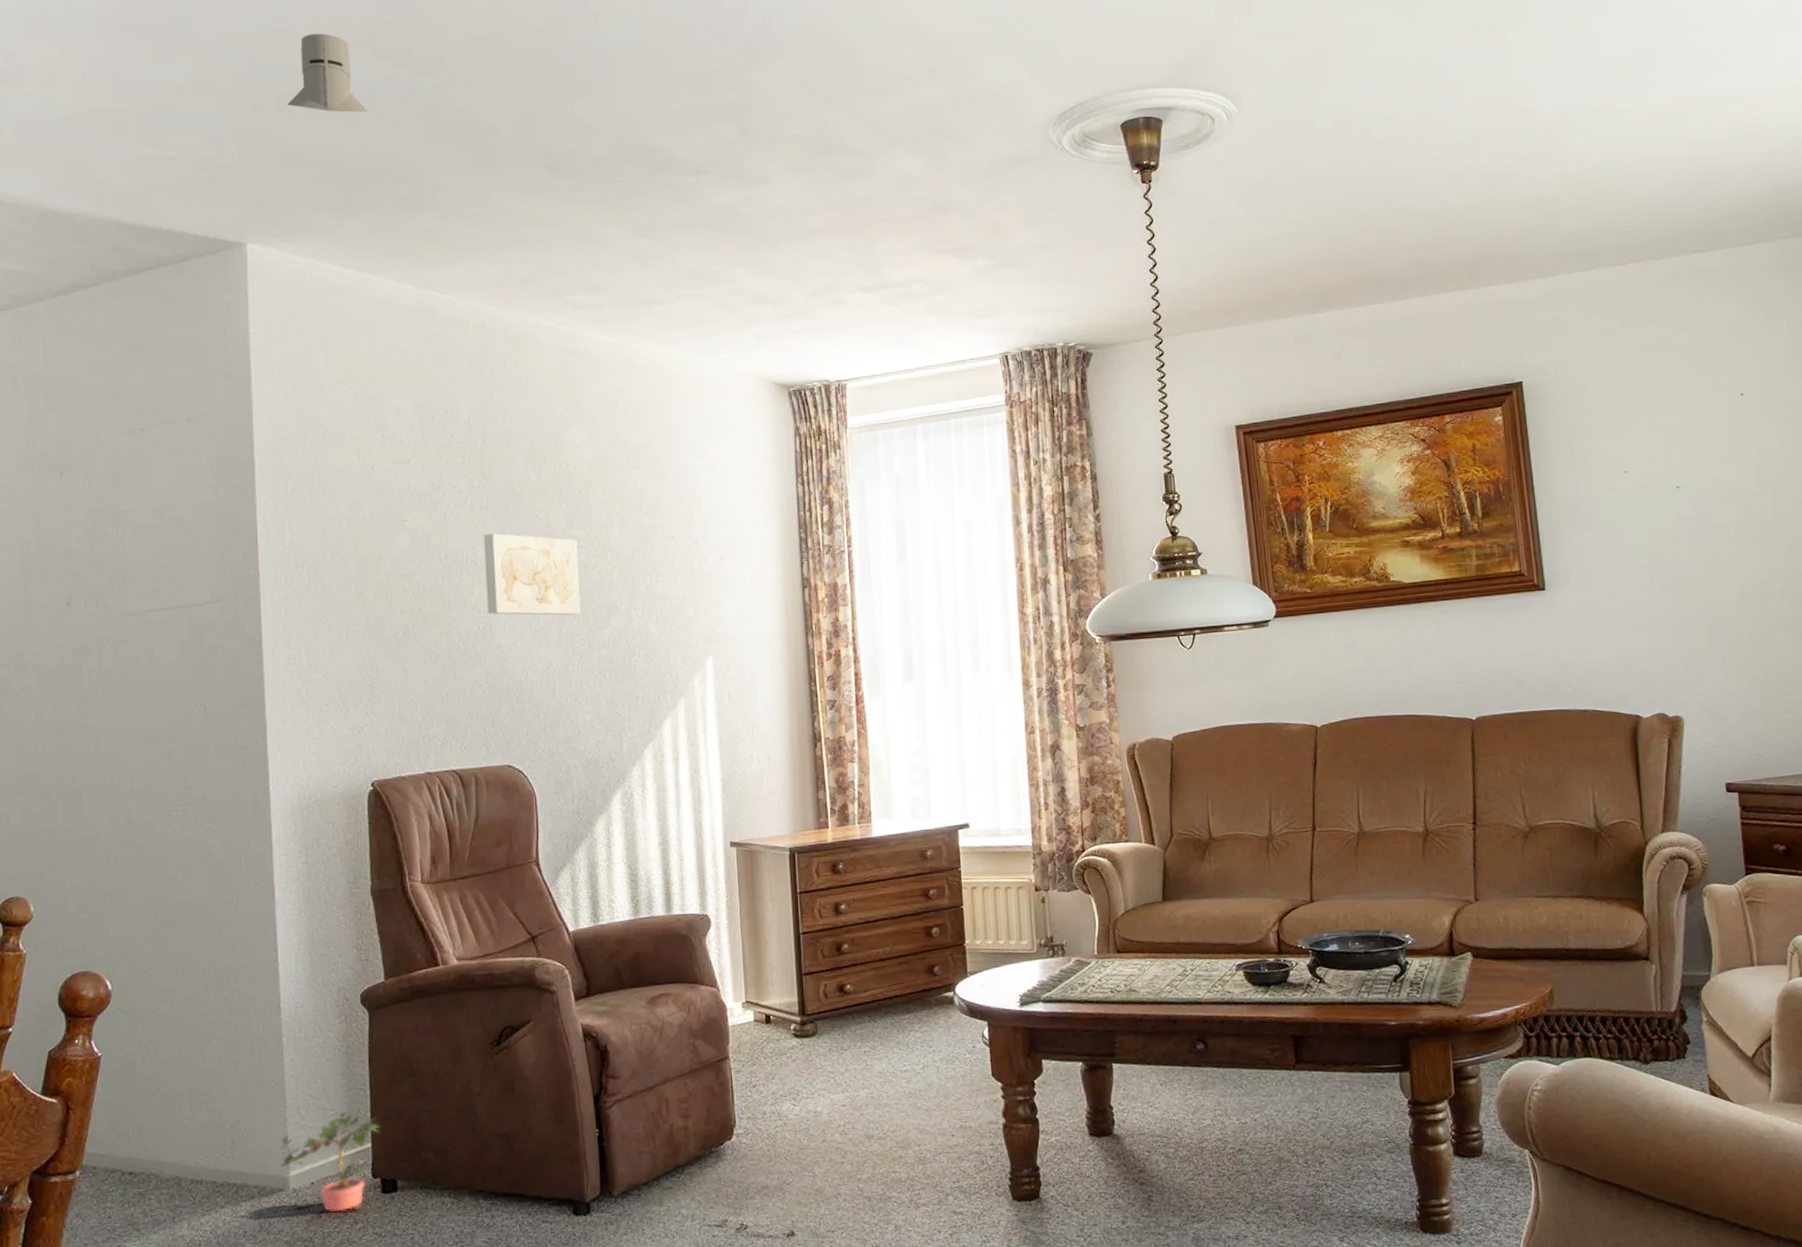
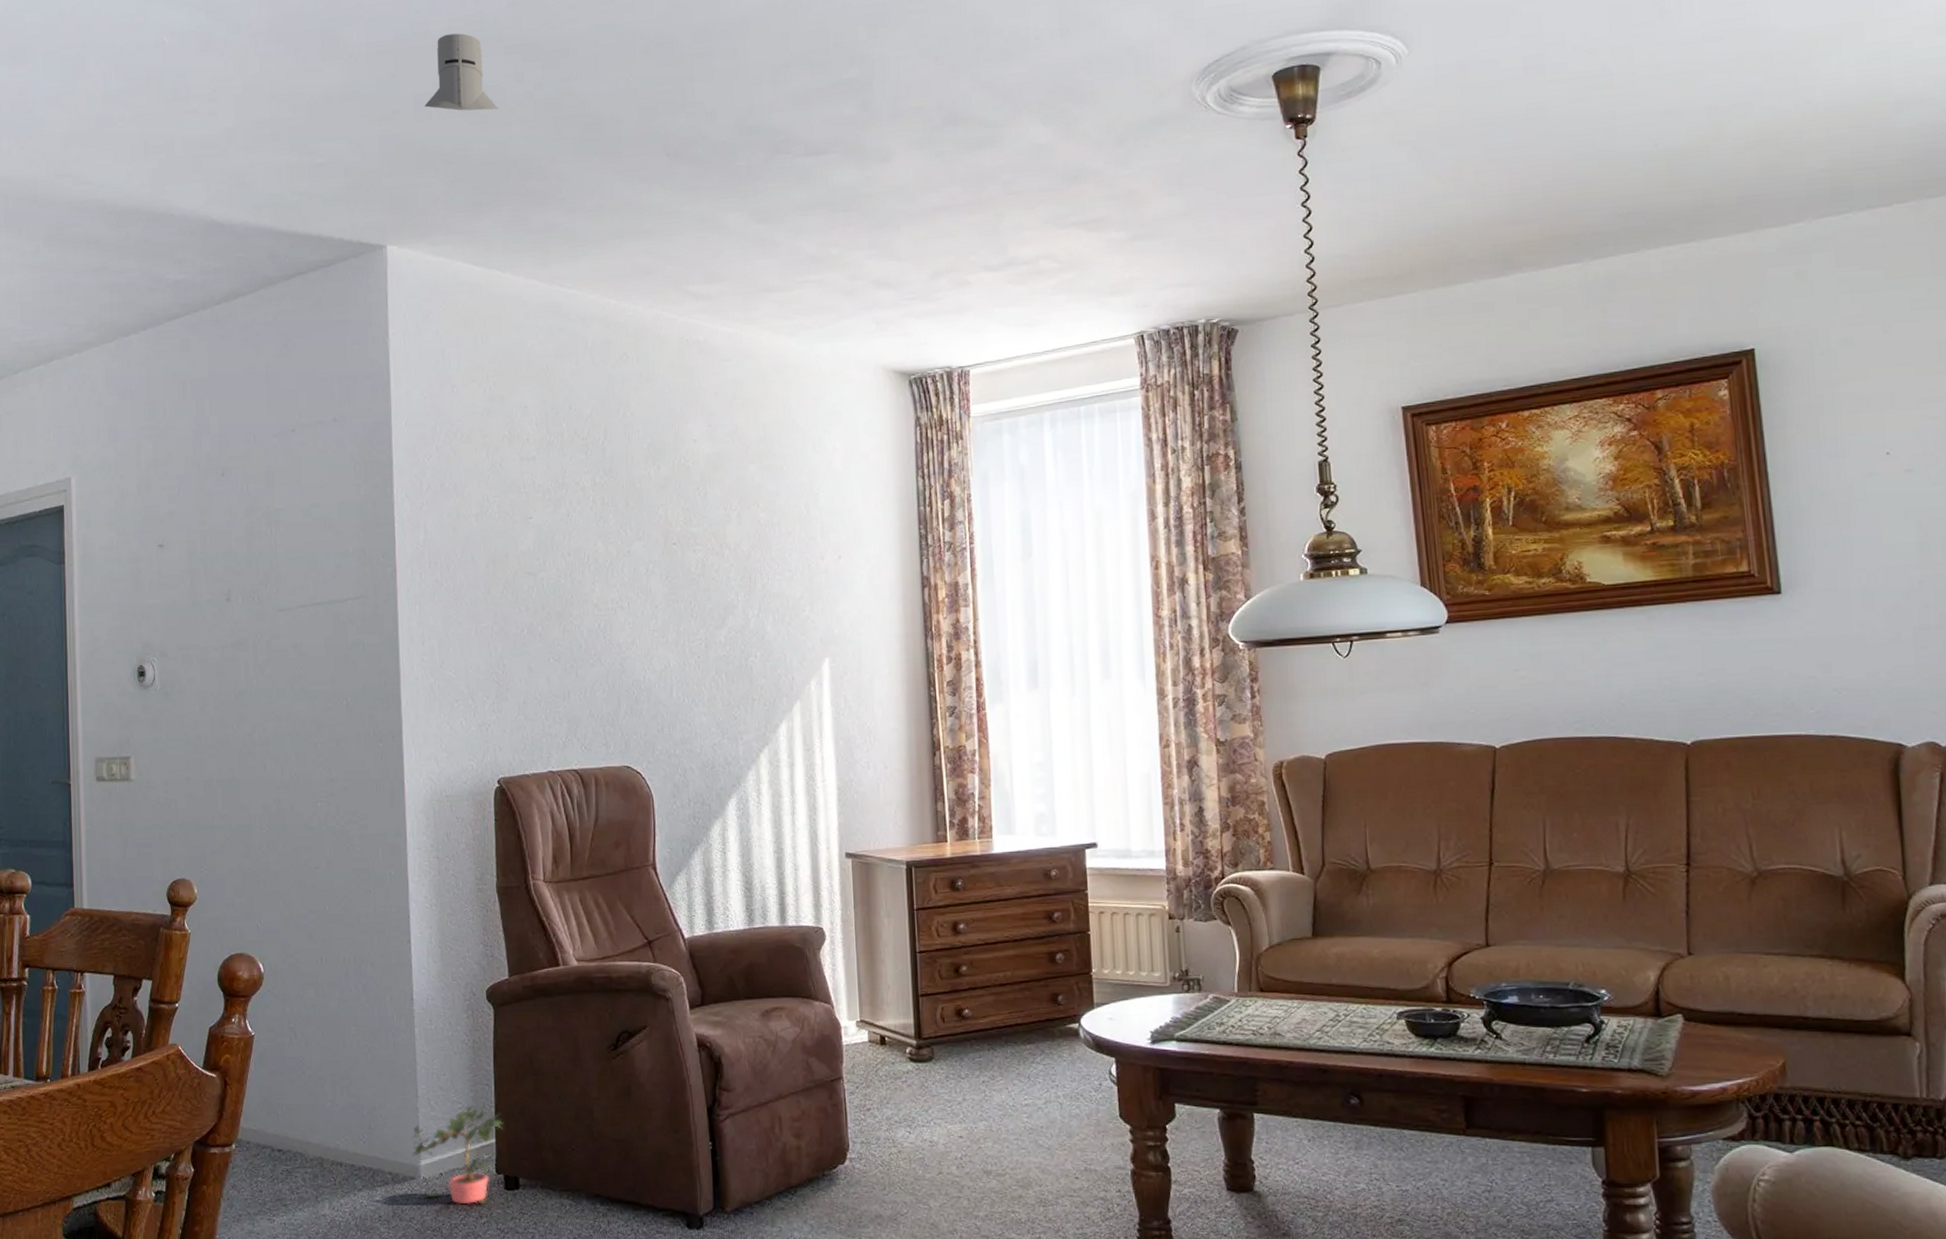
wall art: present [483,533,581,616] -> none [604,530,698,615]

